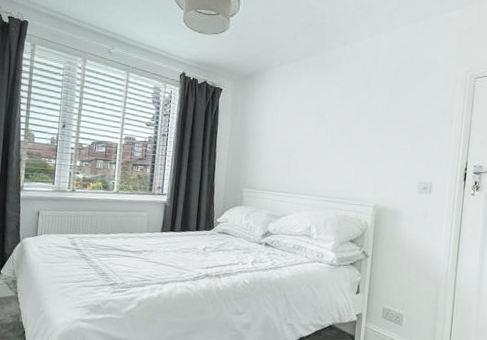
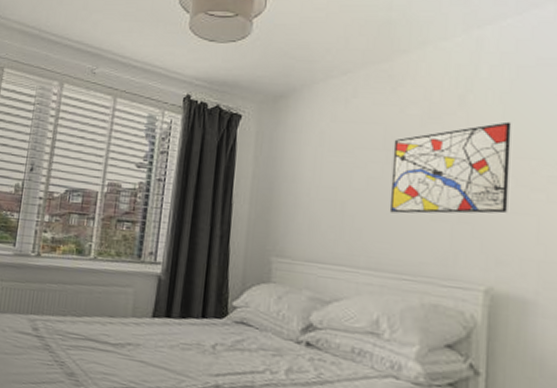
wall art: none [319,98,394,158] -> present [389,121,512,214]

